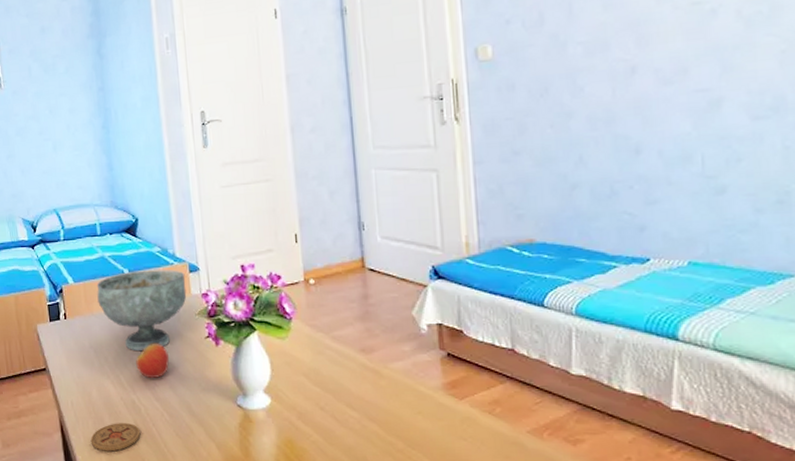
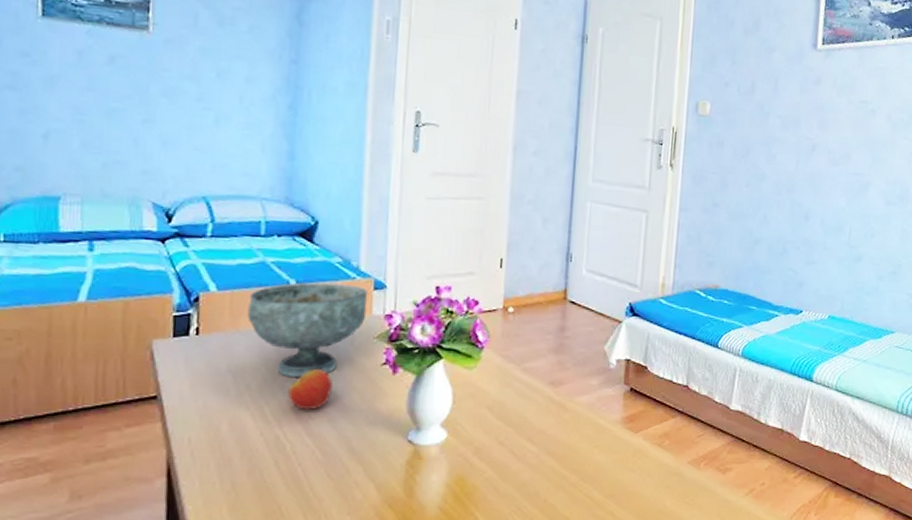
coaster: present [90,423,141,452] -> none [209,463,281,499]

